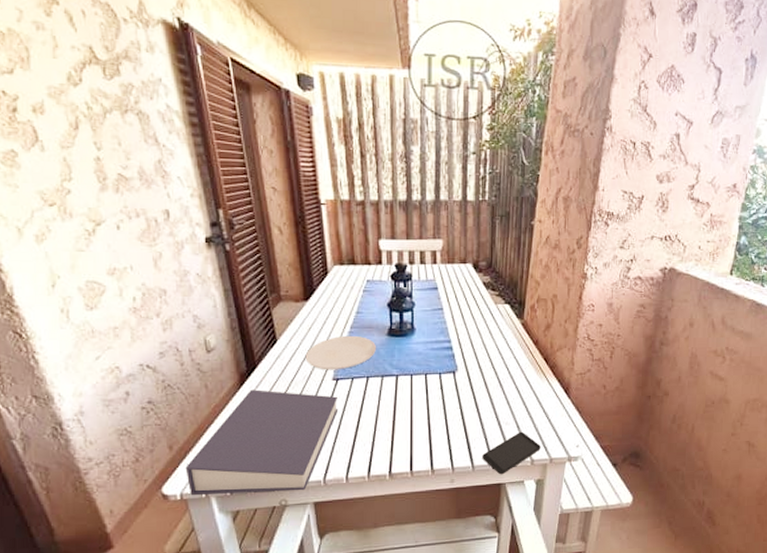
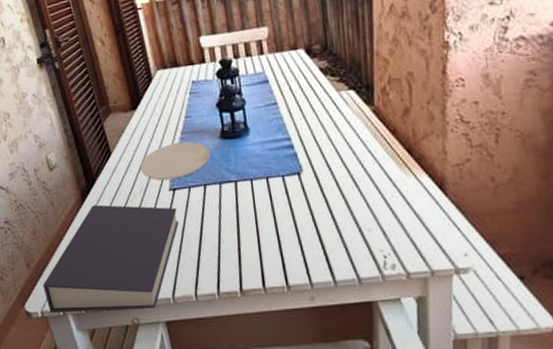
mobile phone: present [483,431,541,475] -> none [345,239,417,291]

